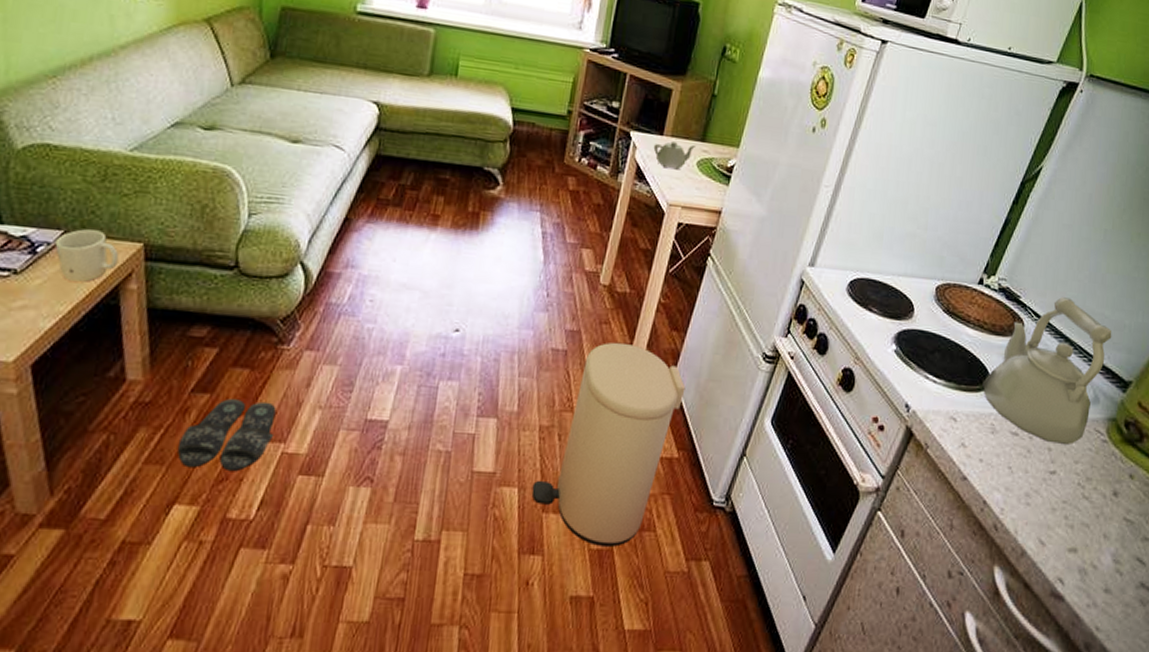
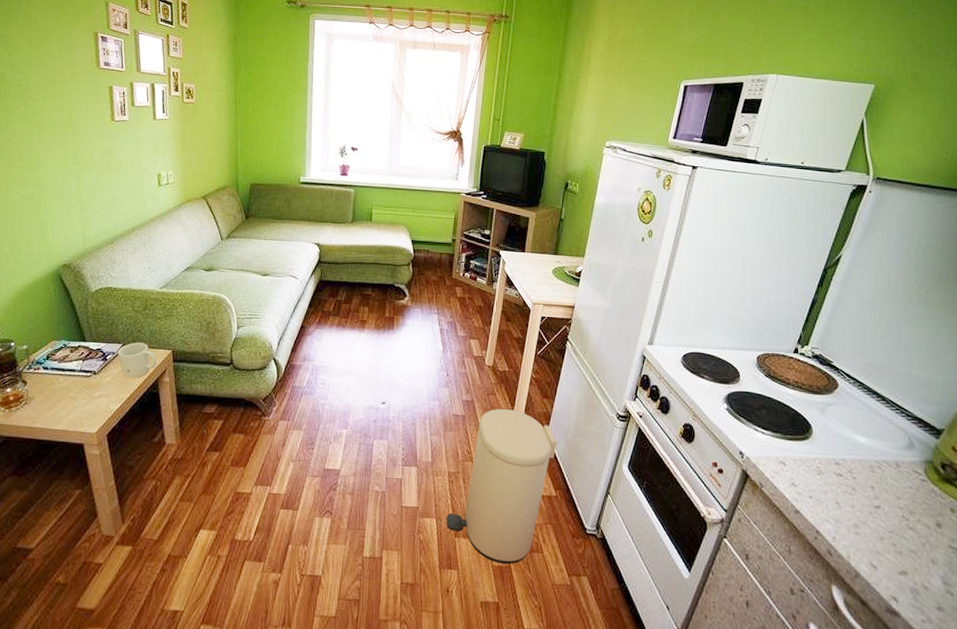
slippers: present [177,398,277,471] -> none [200,455,263,506]
teapot: present [653,141,695,170] -> none [518,256,550,277]
kettle: present [982,297,1112,444] -> none [806,361,921,483]

